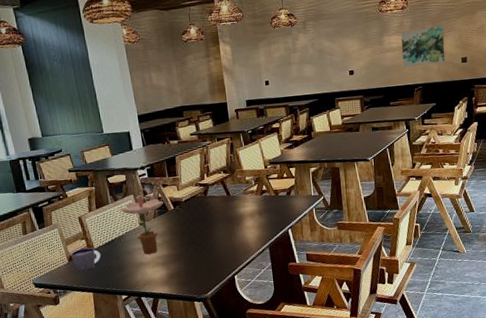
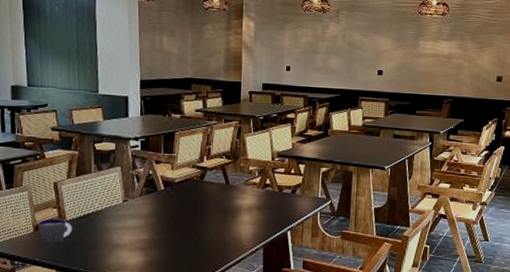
flower: present [121,182,164,255] -> none [104,156,154,236]
wall art: present [400,25,446,68] -> none [435,38,482,78]

